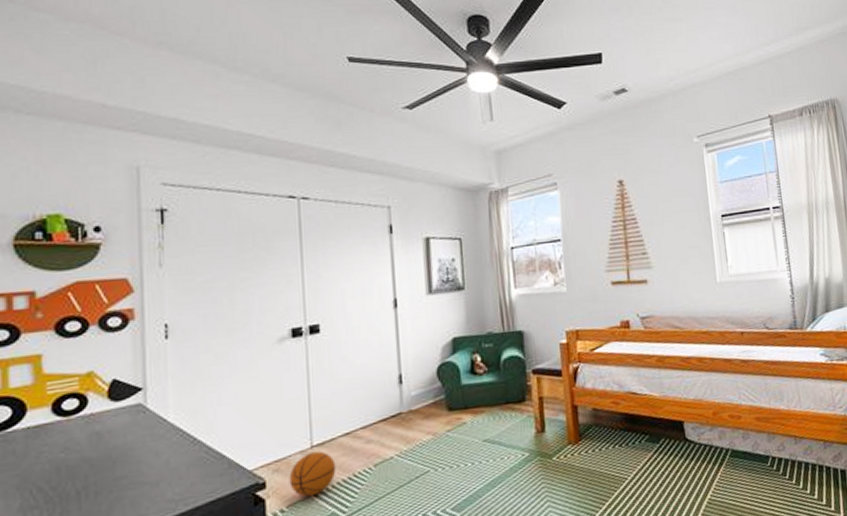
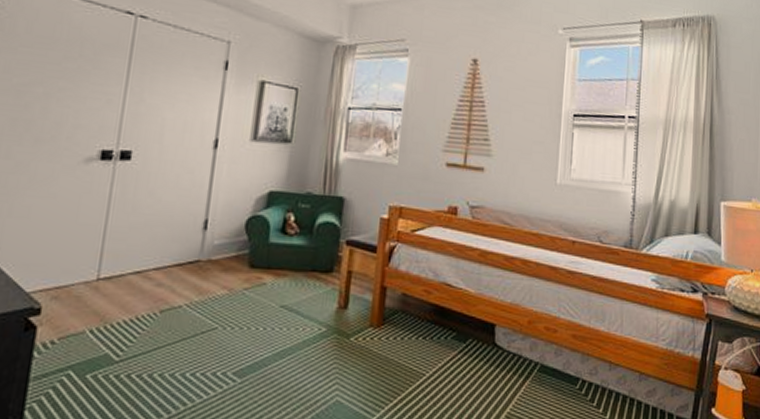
basketball: present [289,451,336,498] -> none [66,285,120,333]

